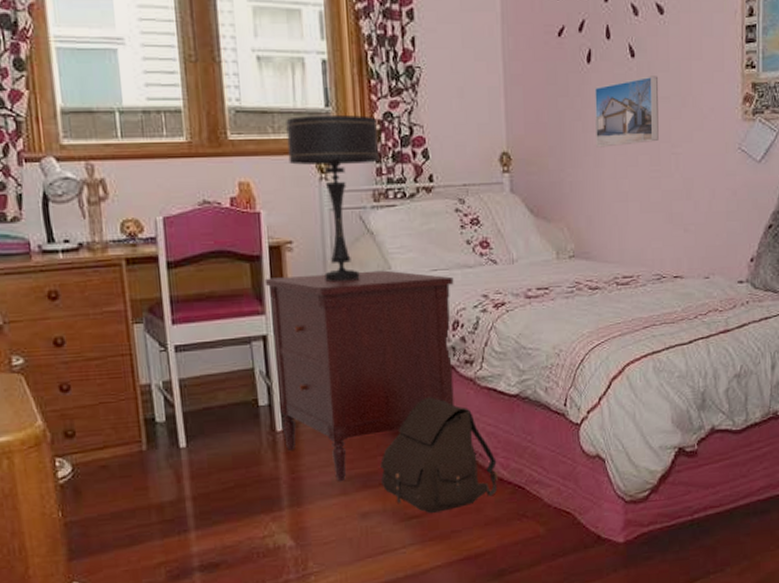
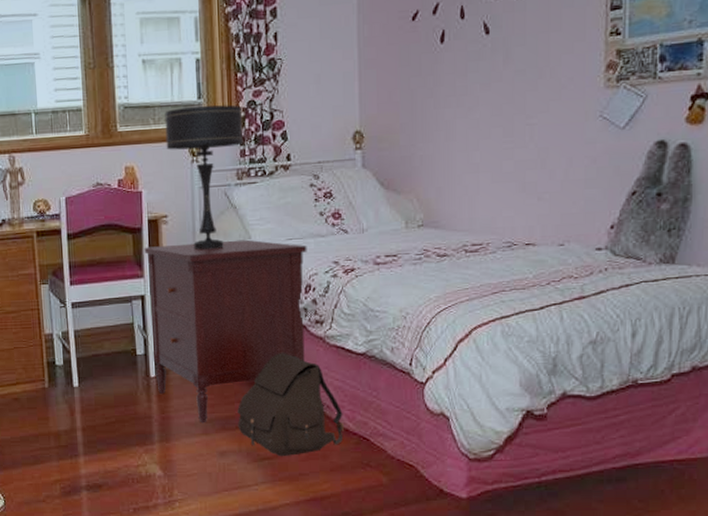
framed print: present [594,76,659,148] -> none [447,50,513,123]

